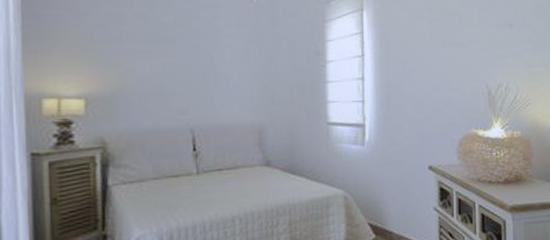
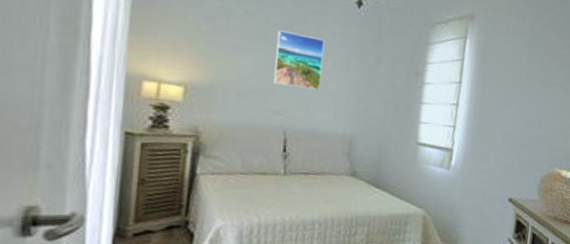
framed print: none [171,29,222,83] -> present [274,30,325,90]

